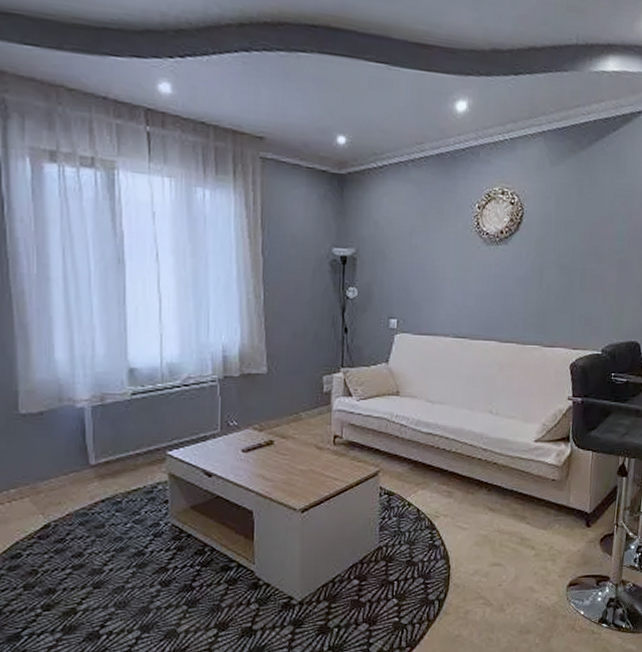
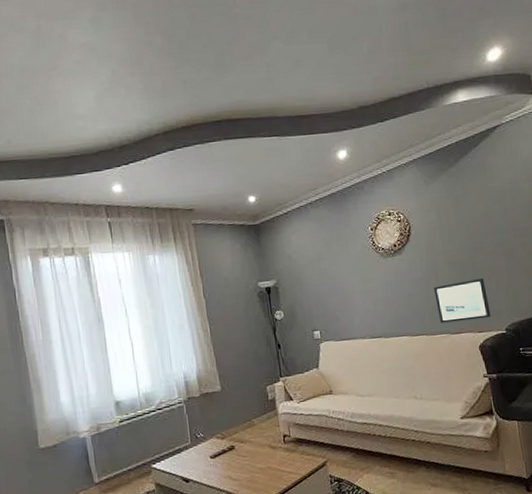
wall art: none [534,287,591,335] -> present [434,277,491,323]

